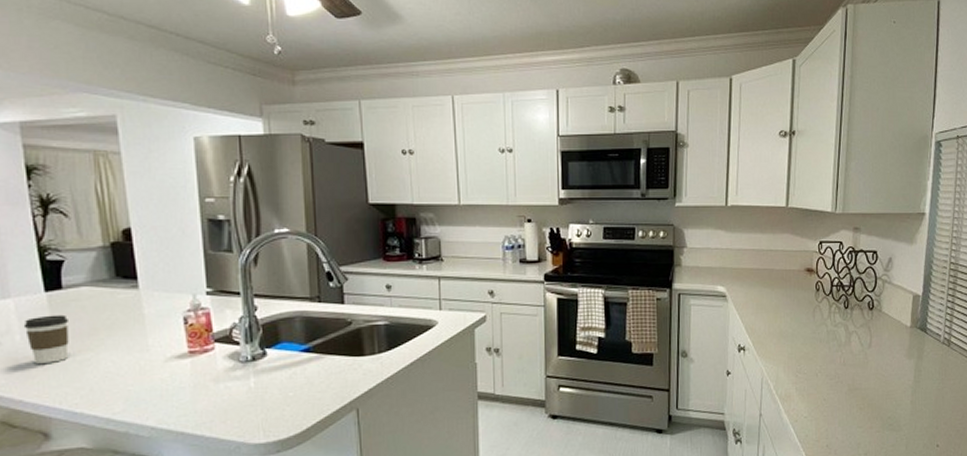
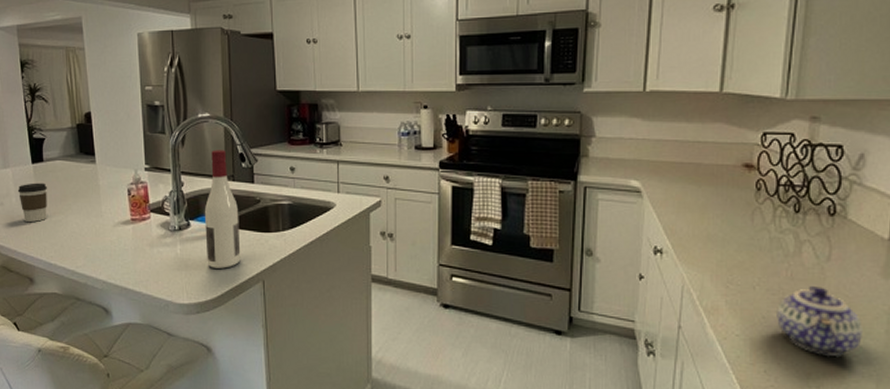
wine bottle: none [284,268,330,400] -> present [204,150,241,269]
teapot: none [834,368,895,428] -> present [777,285,862,358]

